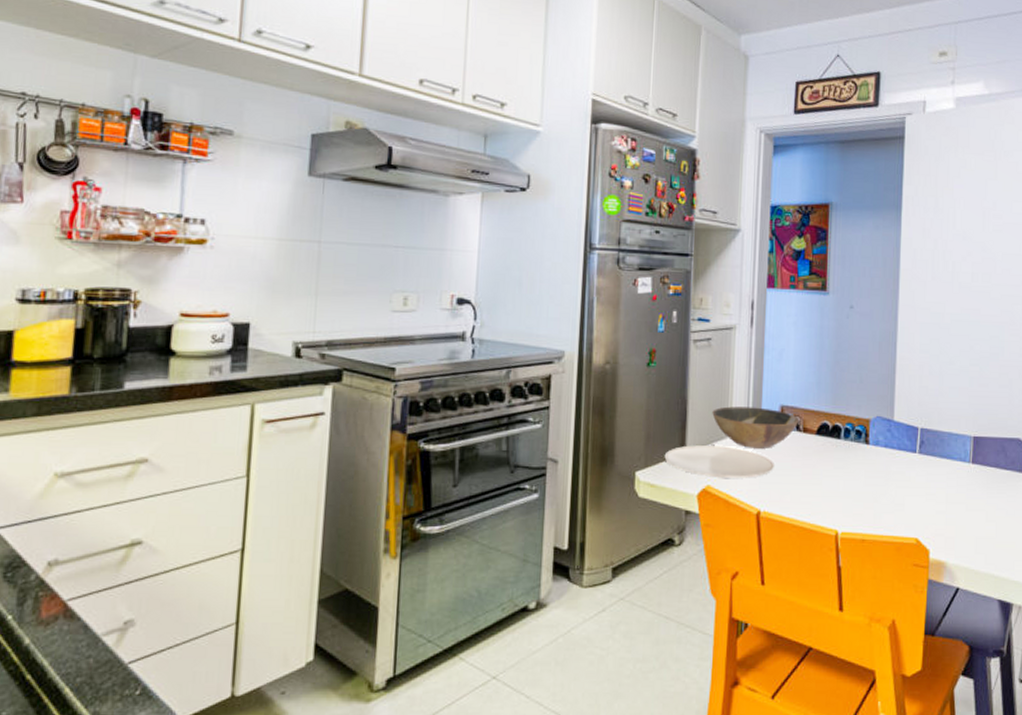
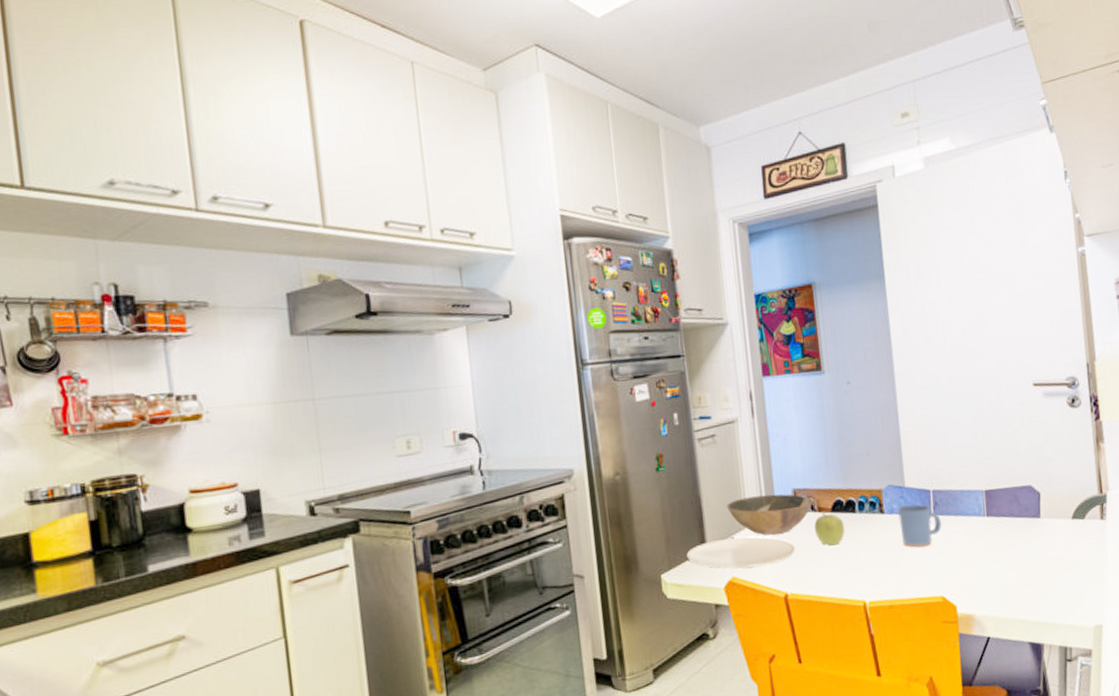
fruit: none [797,435,828,469] -> present [814,513,845,546]
mug: none [882,438,925,484] -> present [897,503,942,548]

